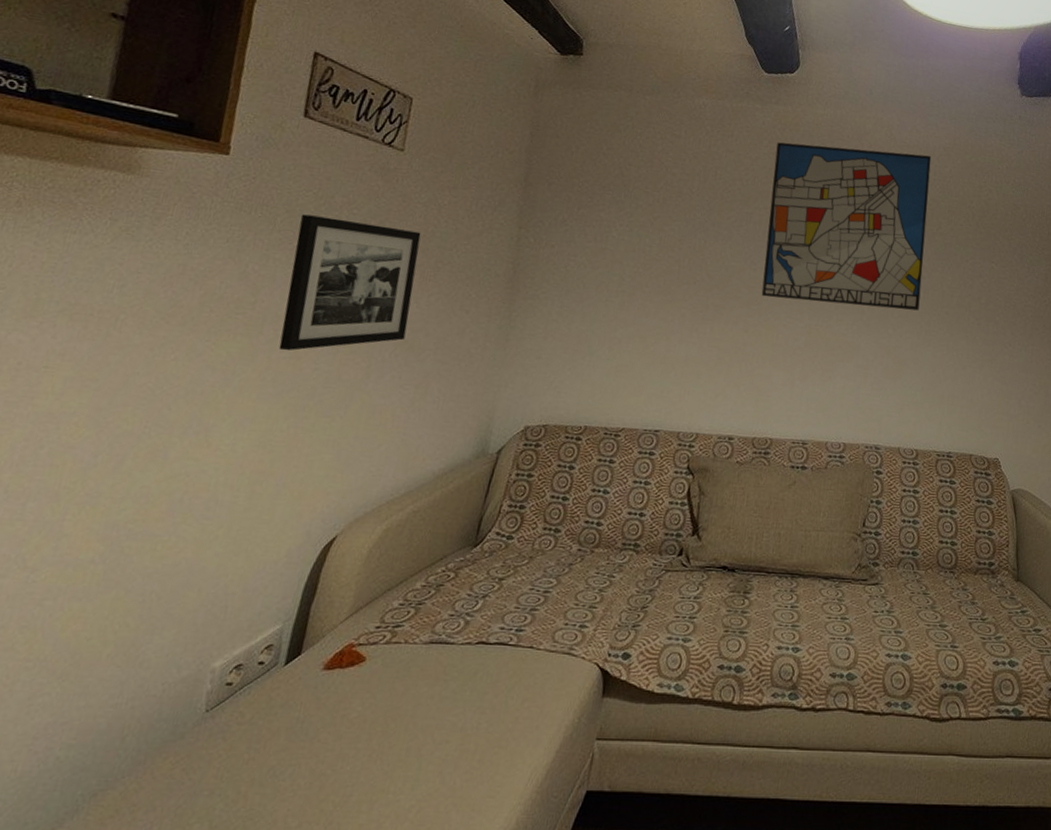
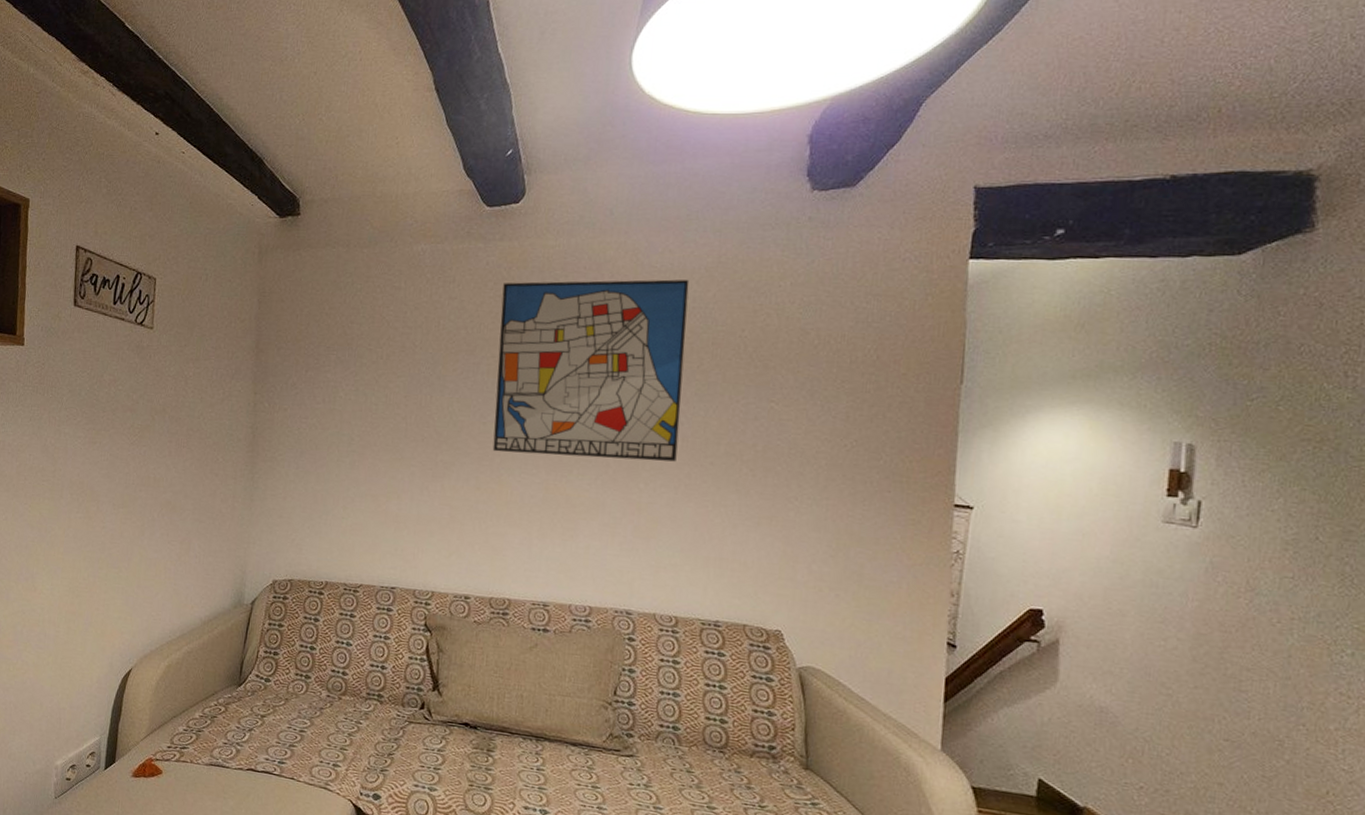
picture frame: present [278,214,421,351] -> none [75,393,173,512]

